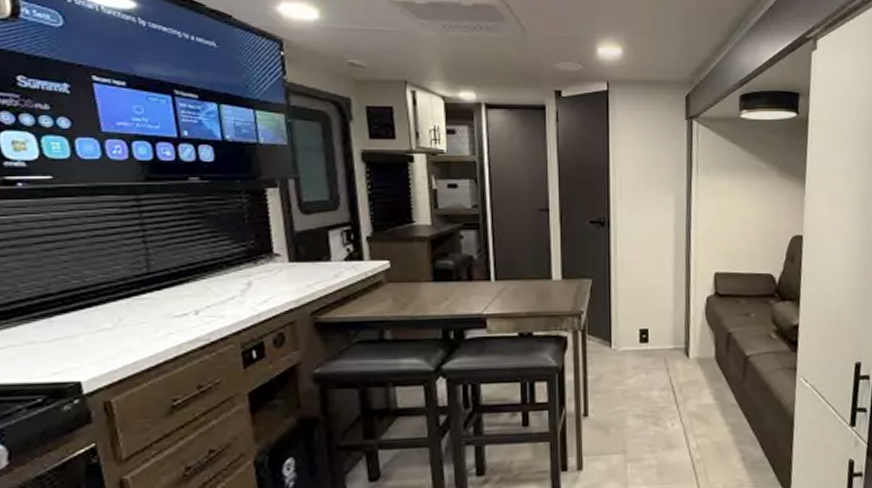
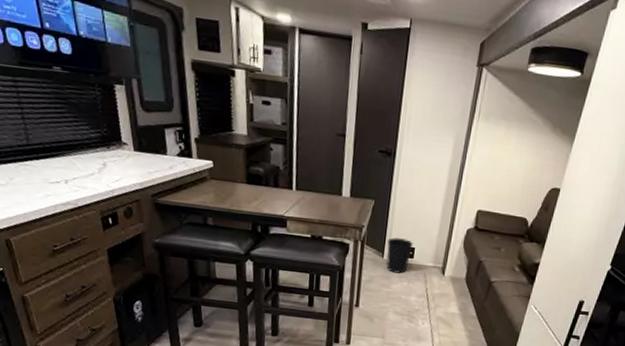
wastebasket: none [614,320,645,365] -> present [386,237,413,274]

